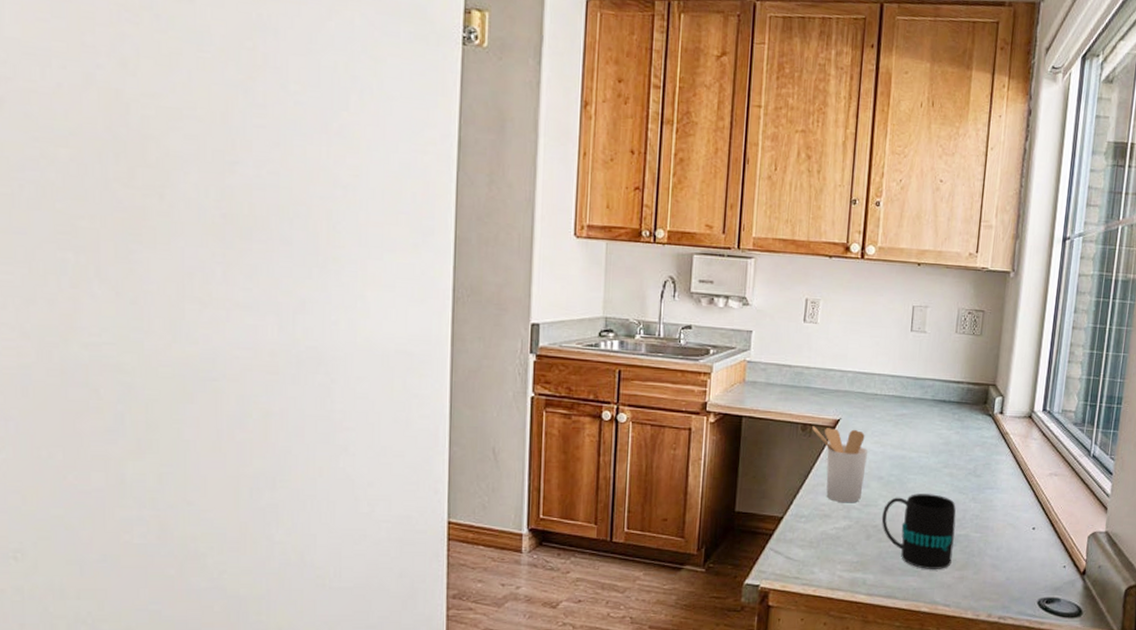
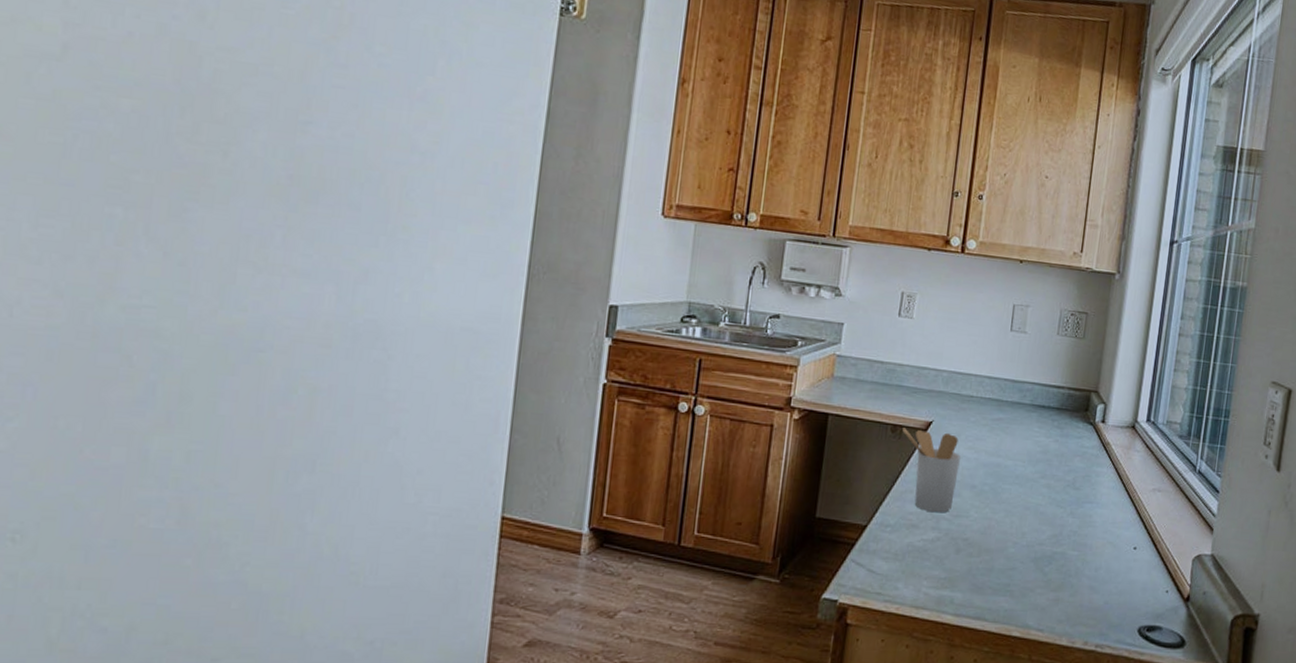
mug: present [881,494,956,569] -> none [972,505,1053,590]

